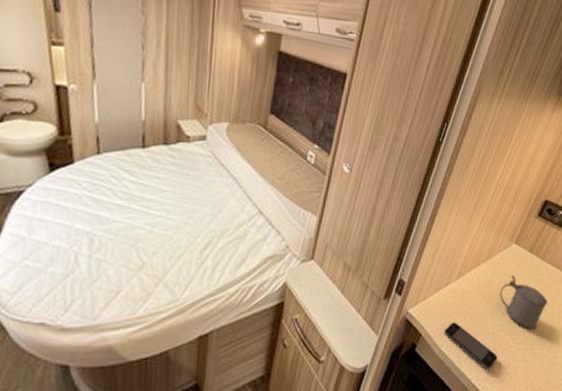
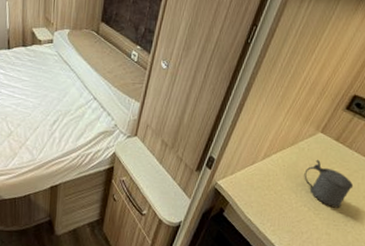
smartphone: present [443,322,498,370] -> none [249,194,301,238]

